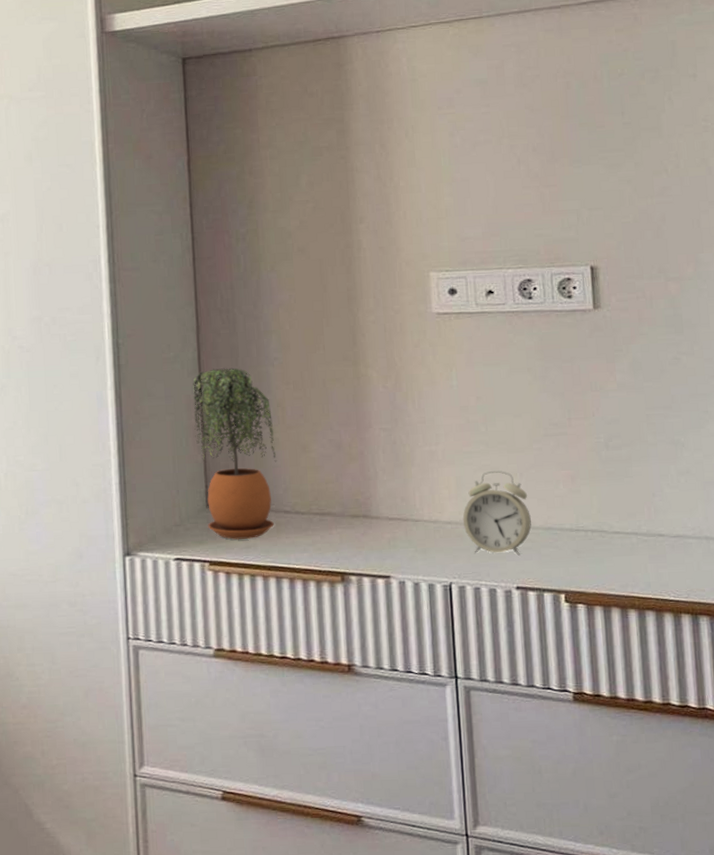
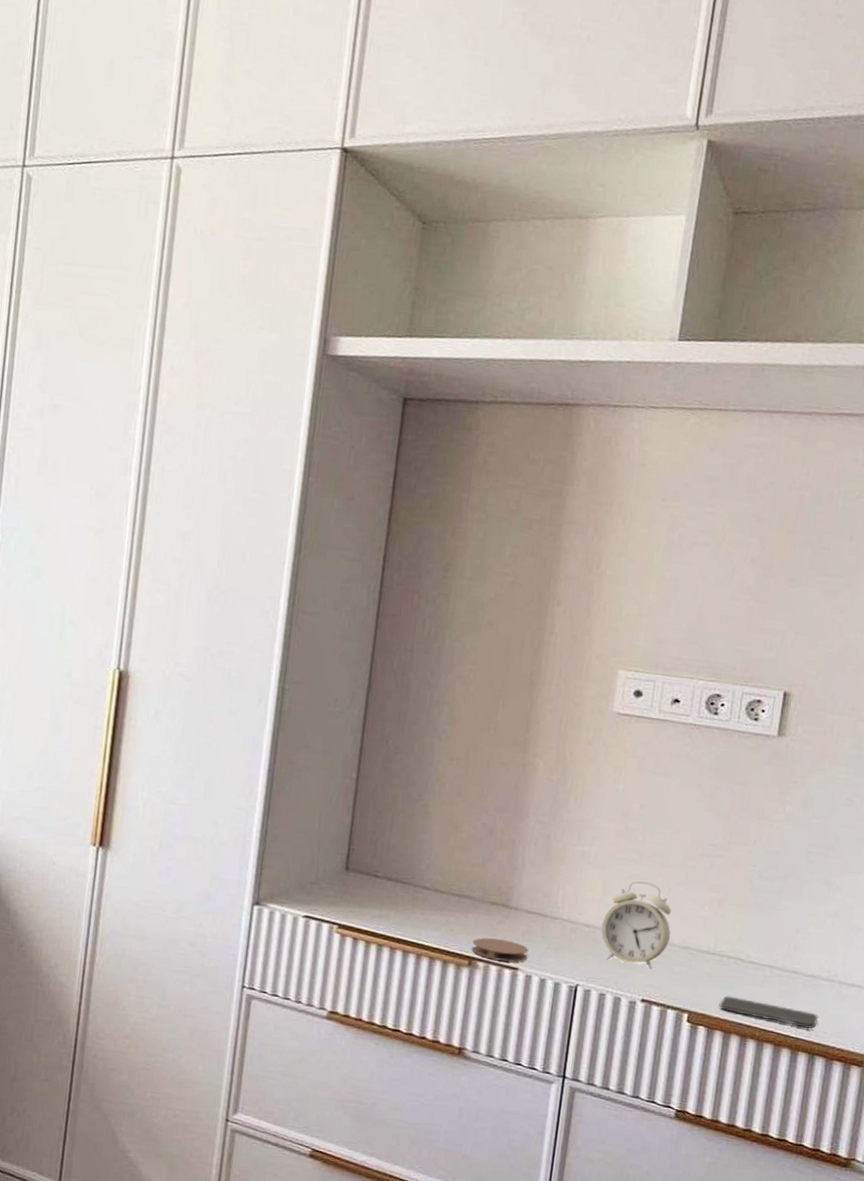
potted plant: present [193,368,277,539] -> none [343,731,429,909]
coaster: none [341,550,398,572] -> present [471,937,529,962]
smartphone: none [593,569,694,590] -> present [719,996,819,1029]

